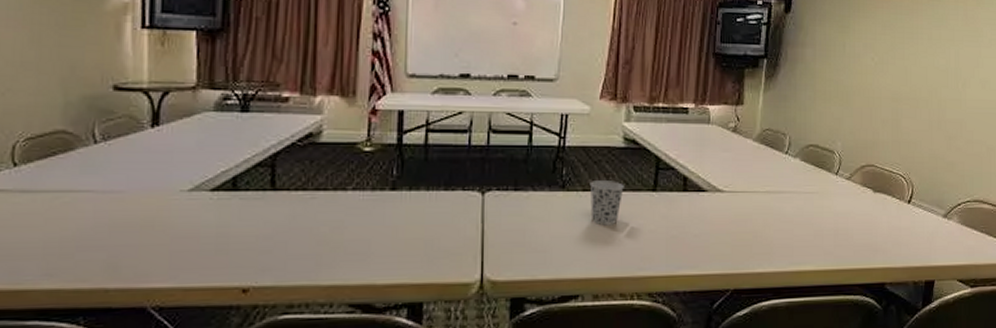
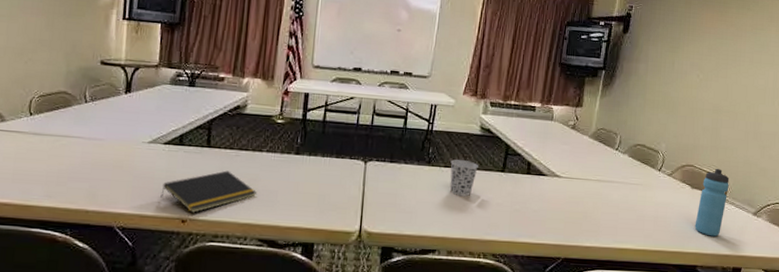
notepad: none [210,219,344,279] -> present [160,170,258,213]
water bottle: none [880,167,915,247] -> present [694,169,730,237]

